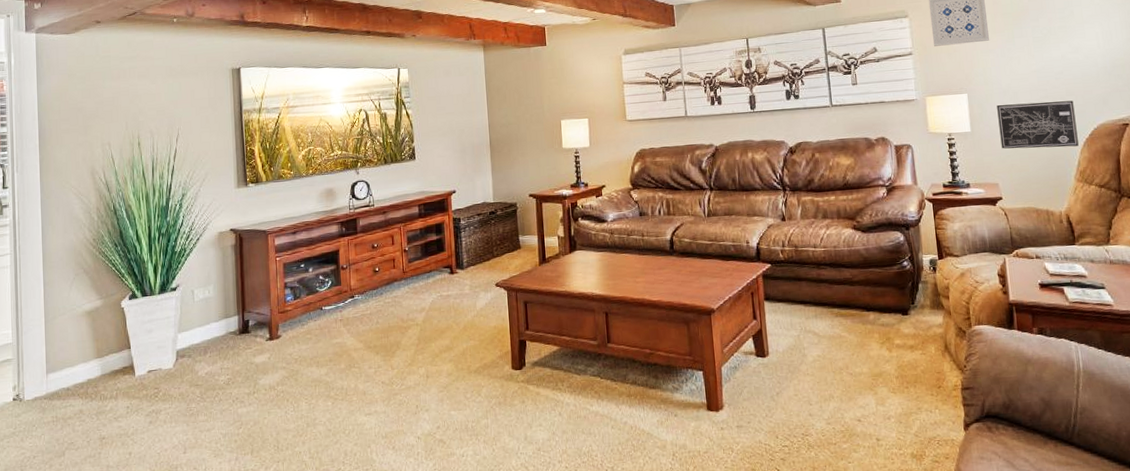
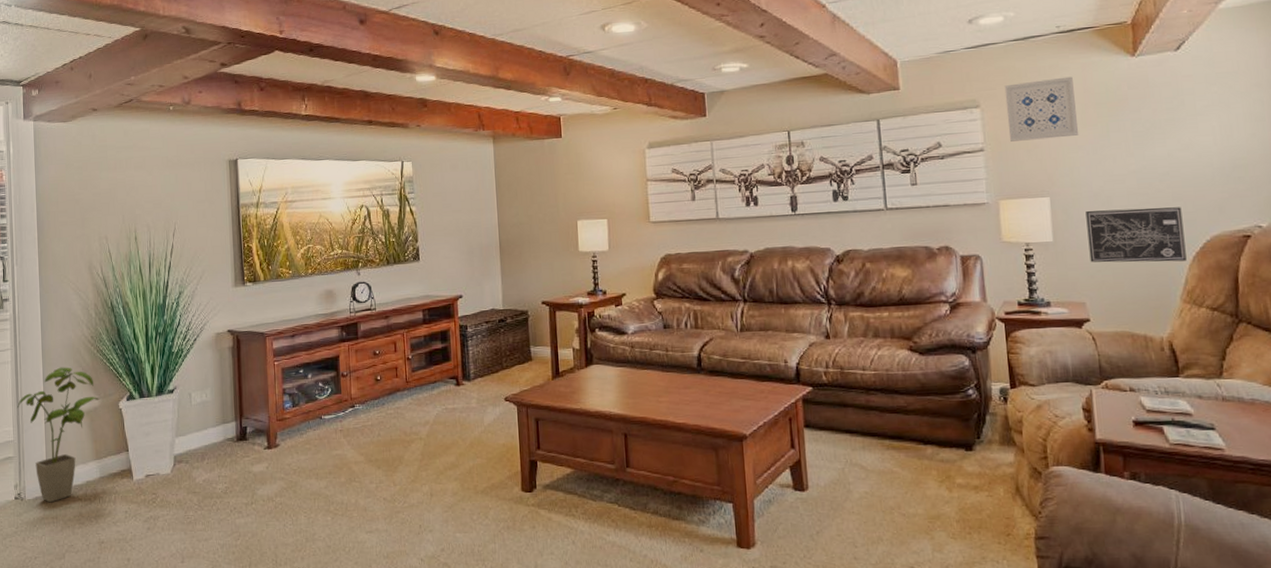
house plant: none [16,269,101,403] -> present [17,367,99,503]

